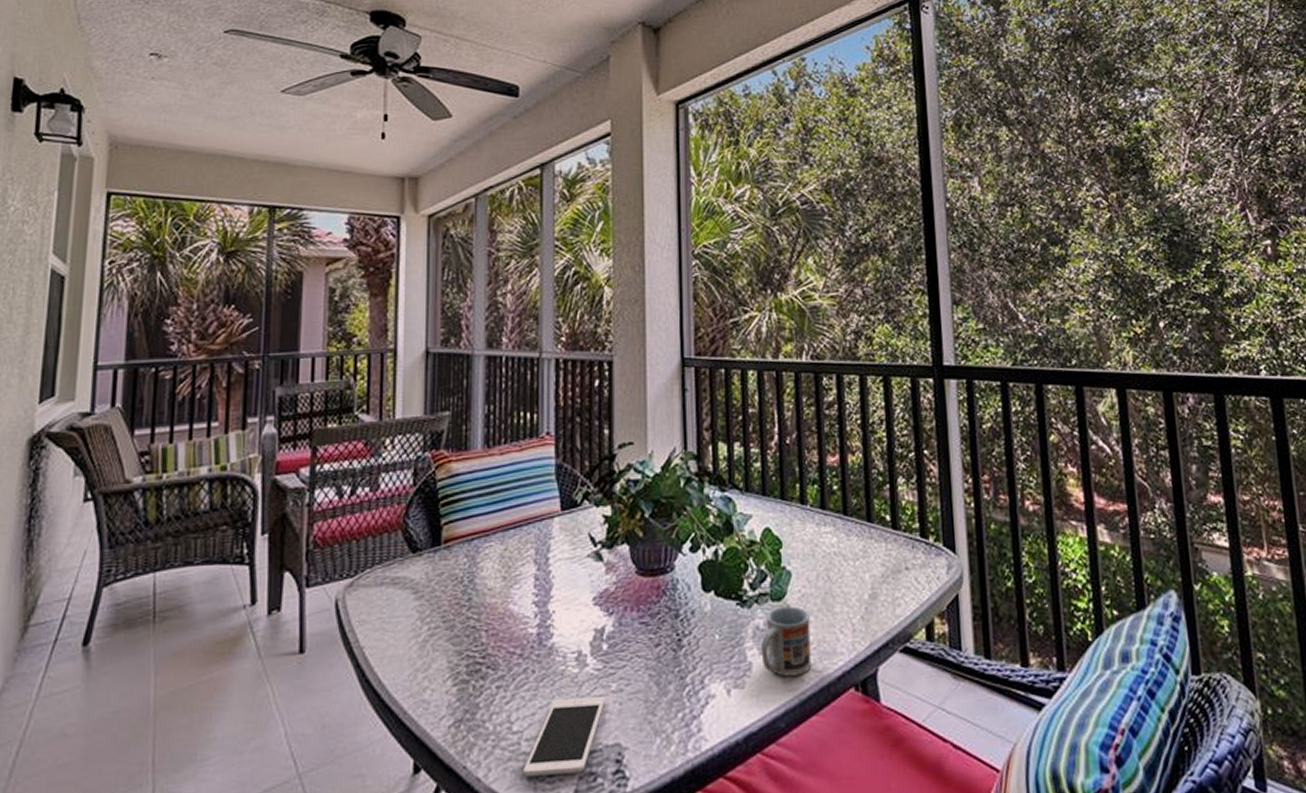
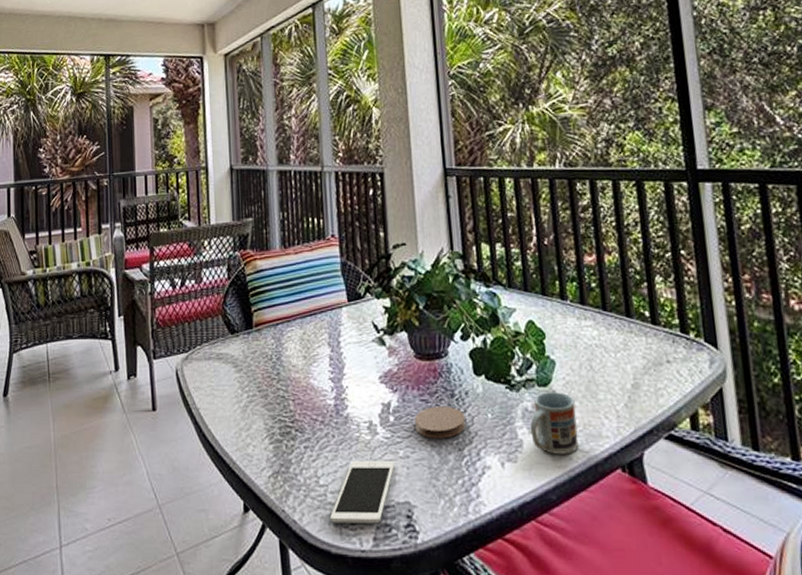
coaster: none [632,628,690,667] -> present [415,406,466,439]

